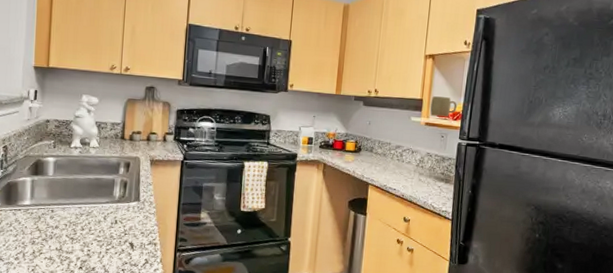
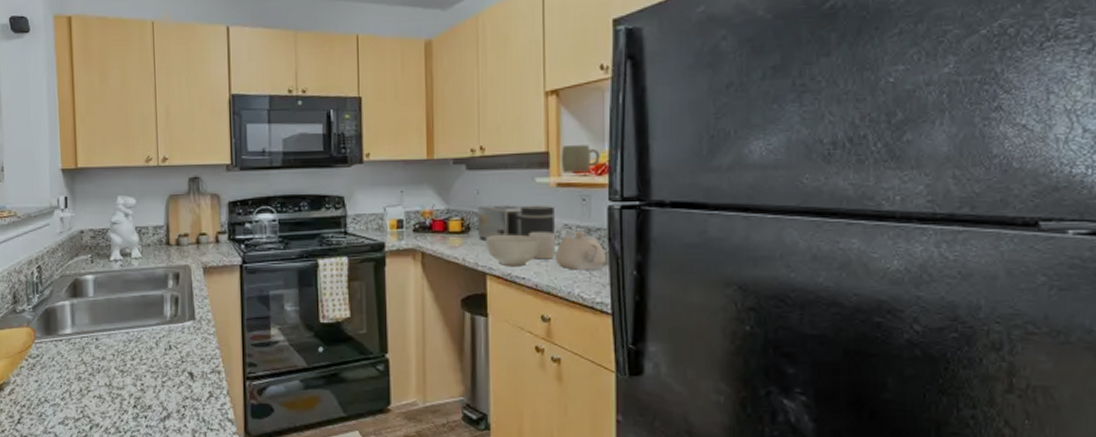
toaster: none [366,133,400,160] -> present [477,205,523,242]
bowl: none [371,155,408,181] -> present [485,234,539,267]
cylinder: none [396,136,422,159] -> present [521,205,555,237]
mug: none [402,156,421,177] -> present [529,232,556,259]
teapot: none [418,158,453,188] -> present [555,230,607,270]

